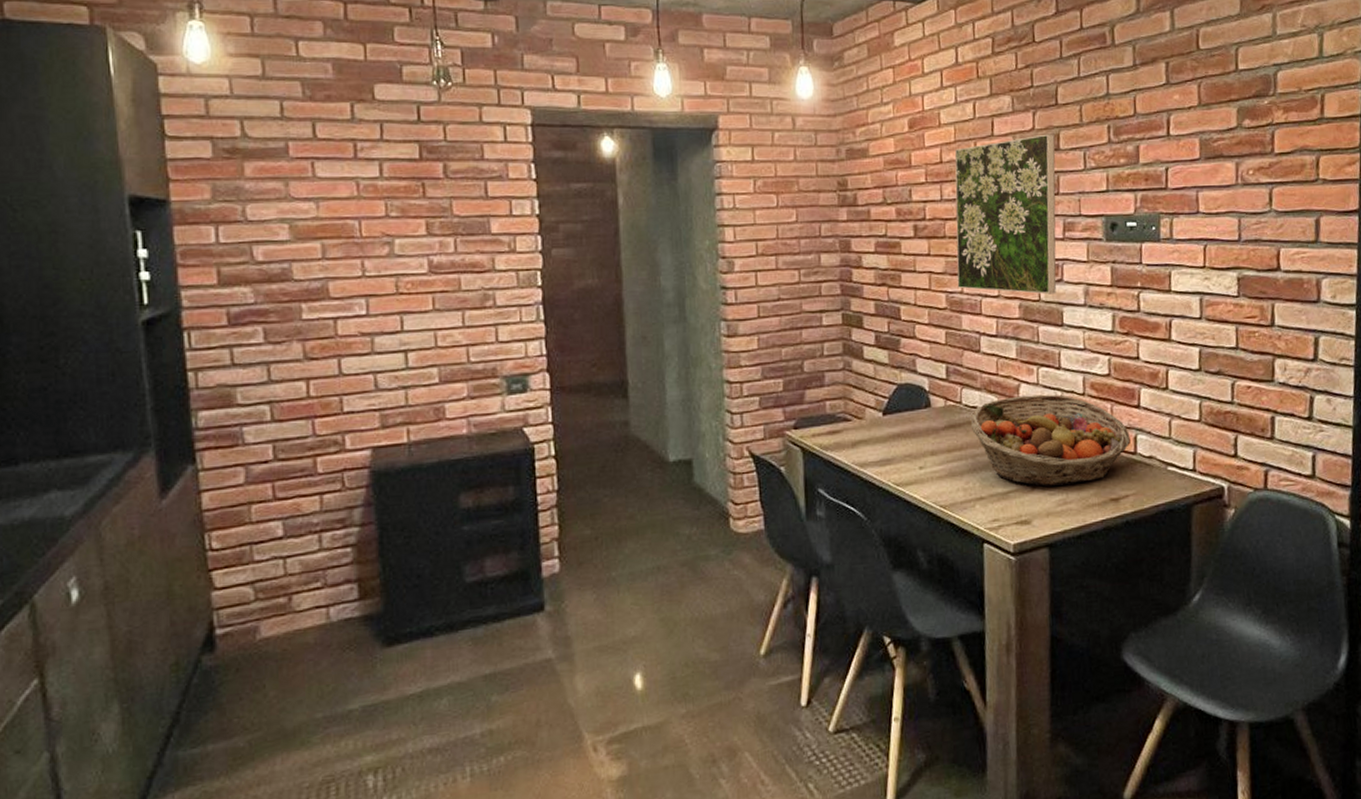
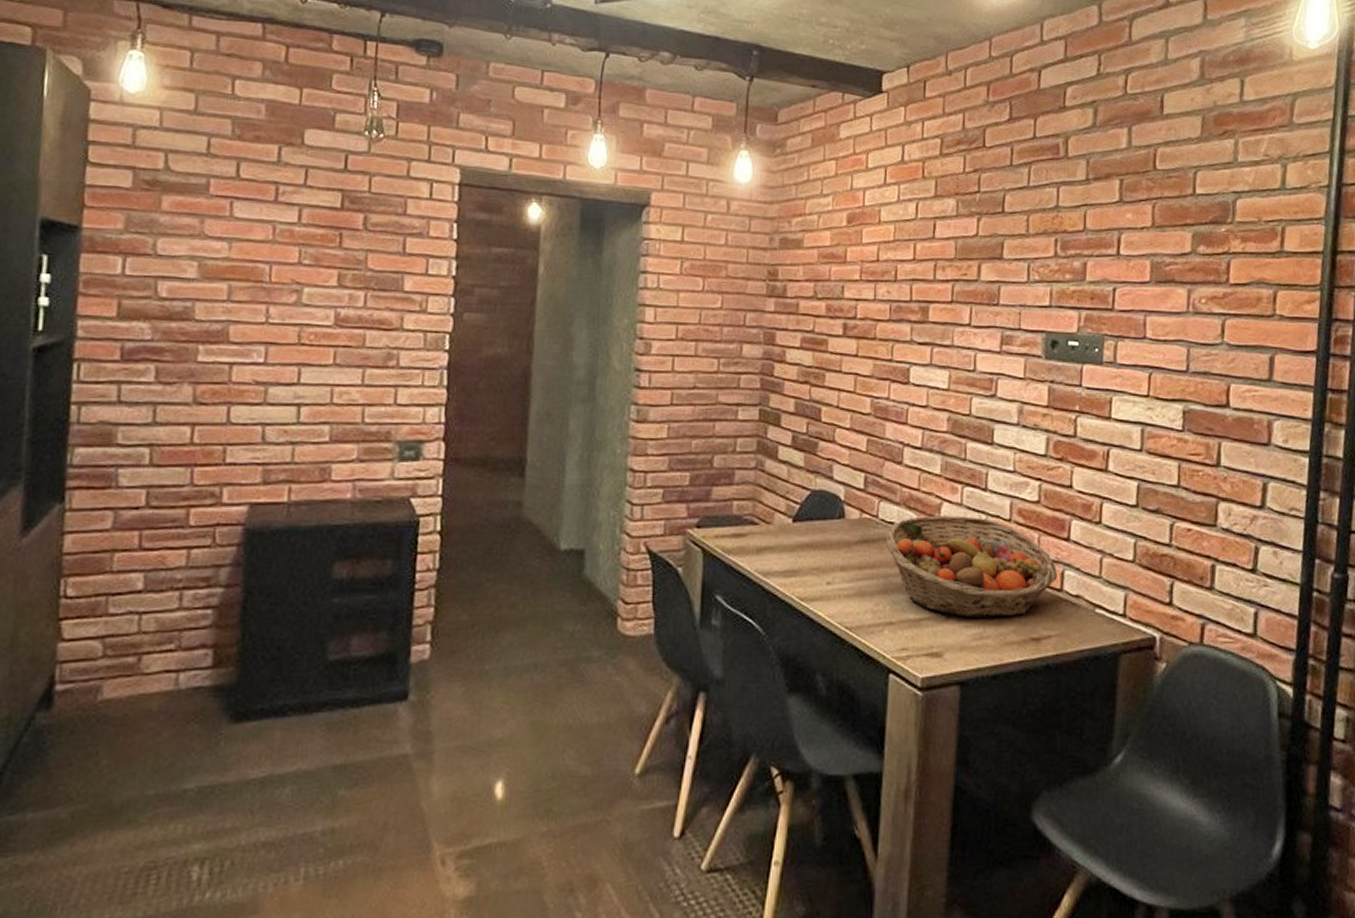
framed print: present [954,133,1057,295] -> none [884,241,999,410]

